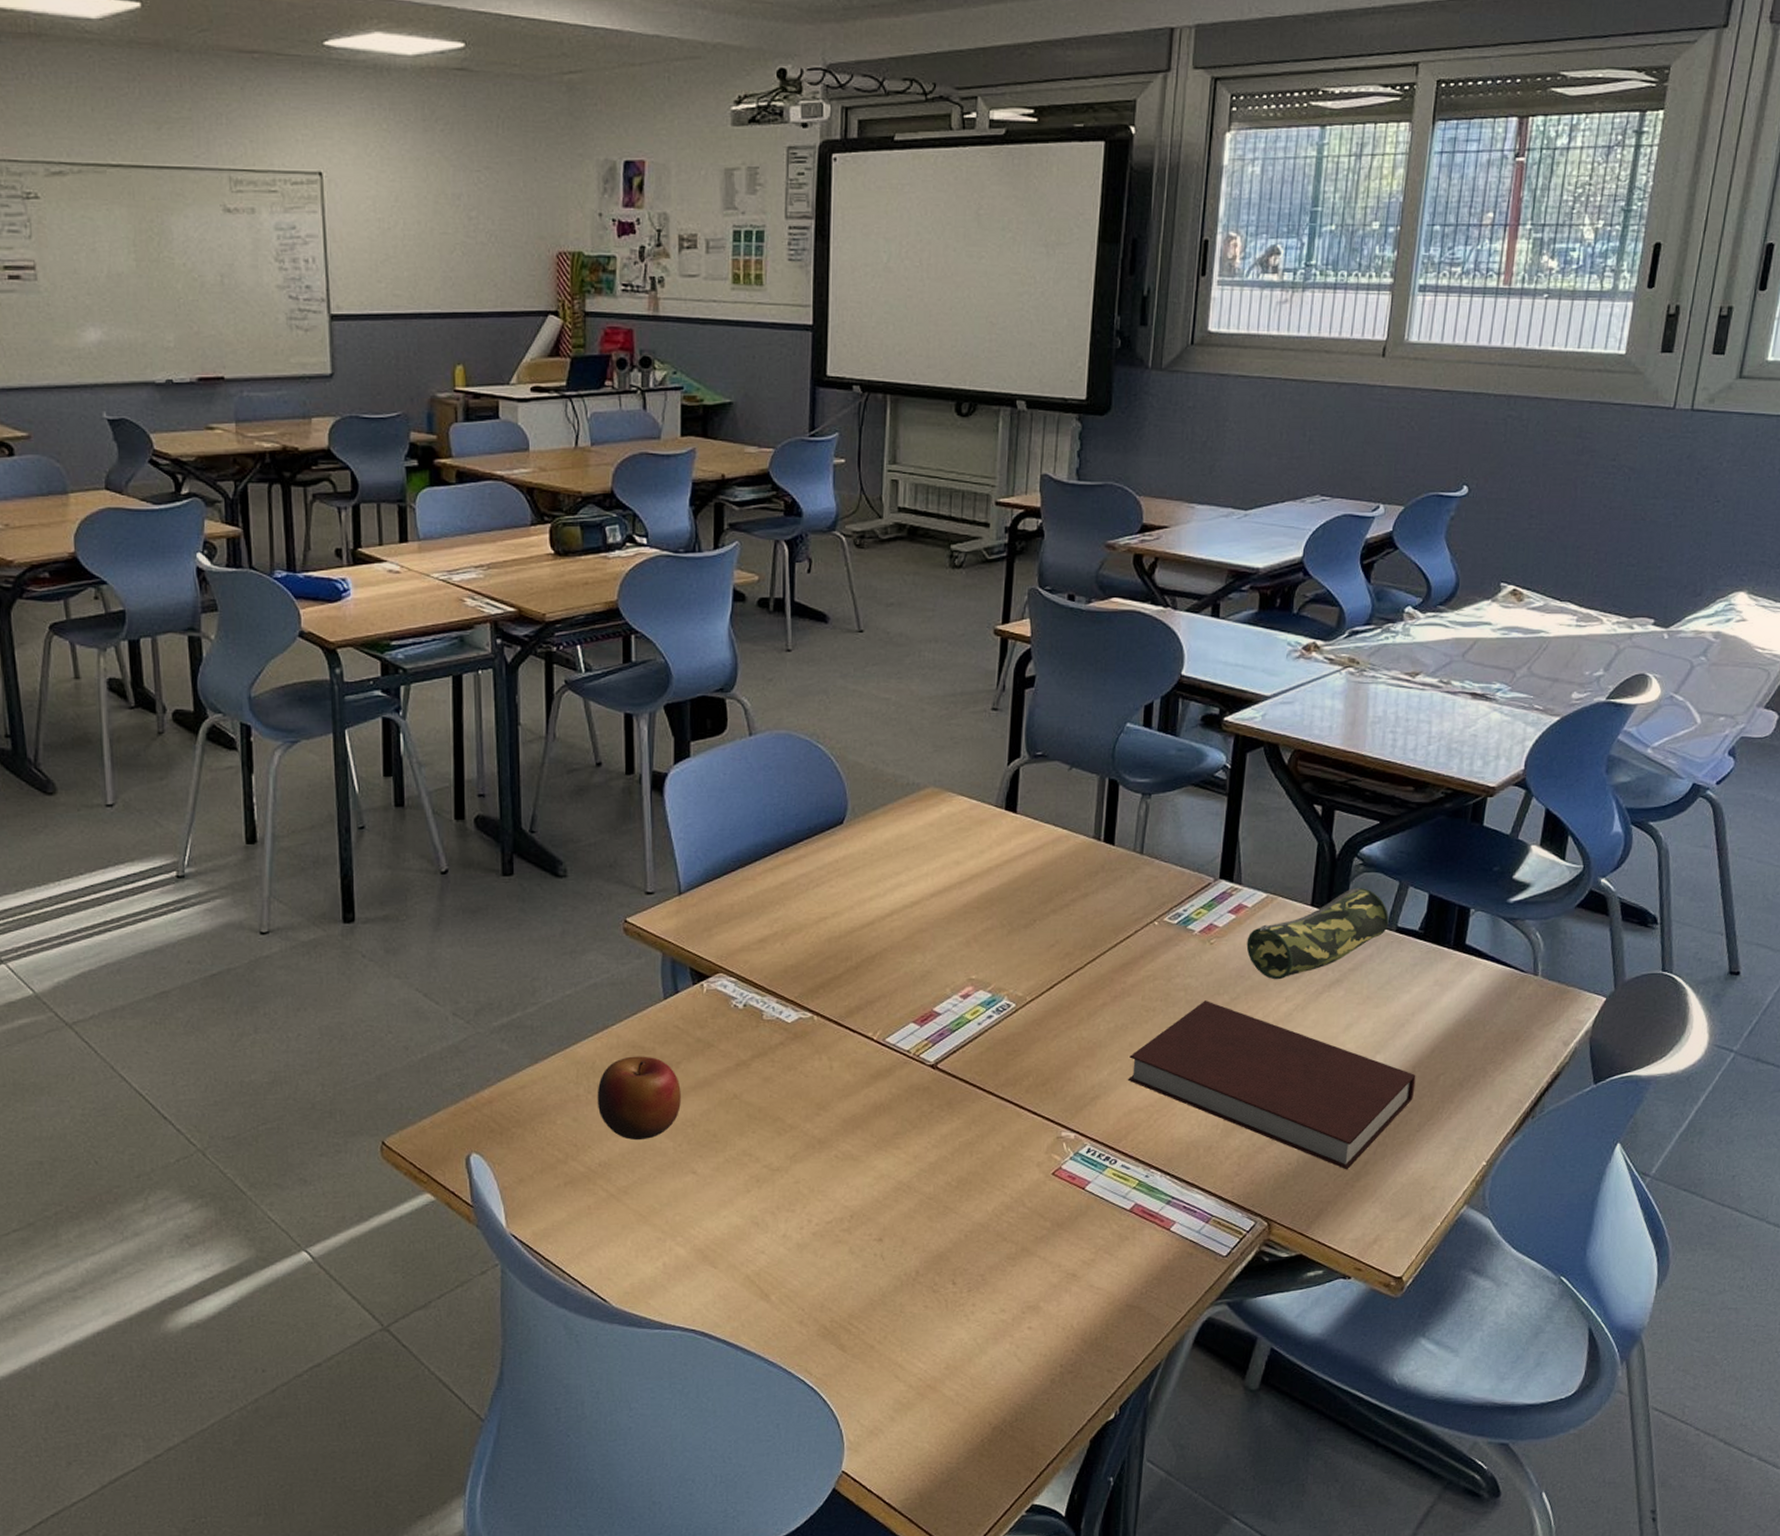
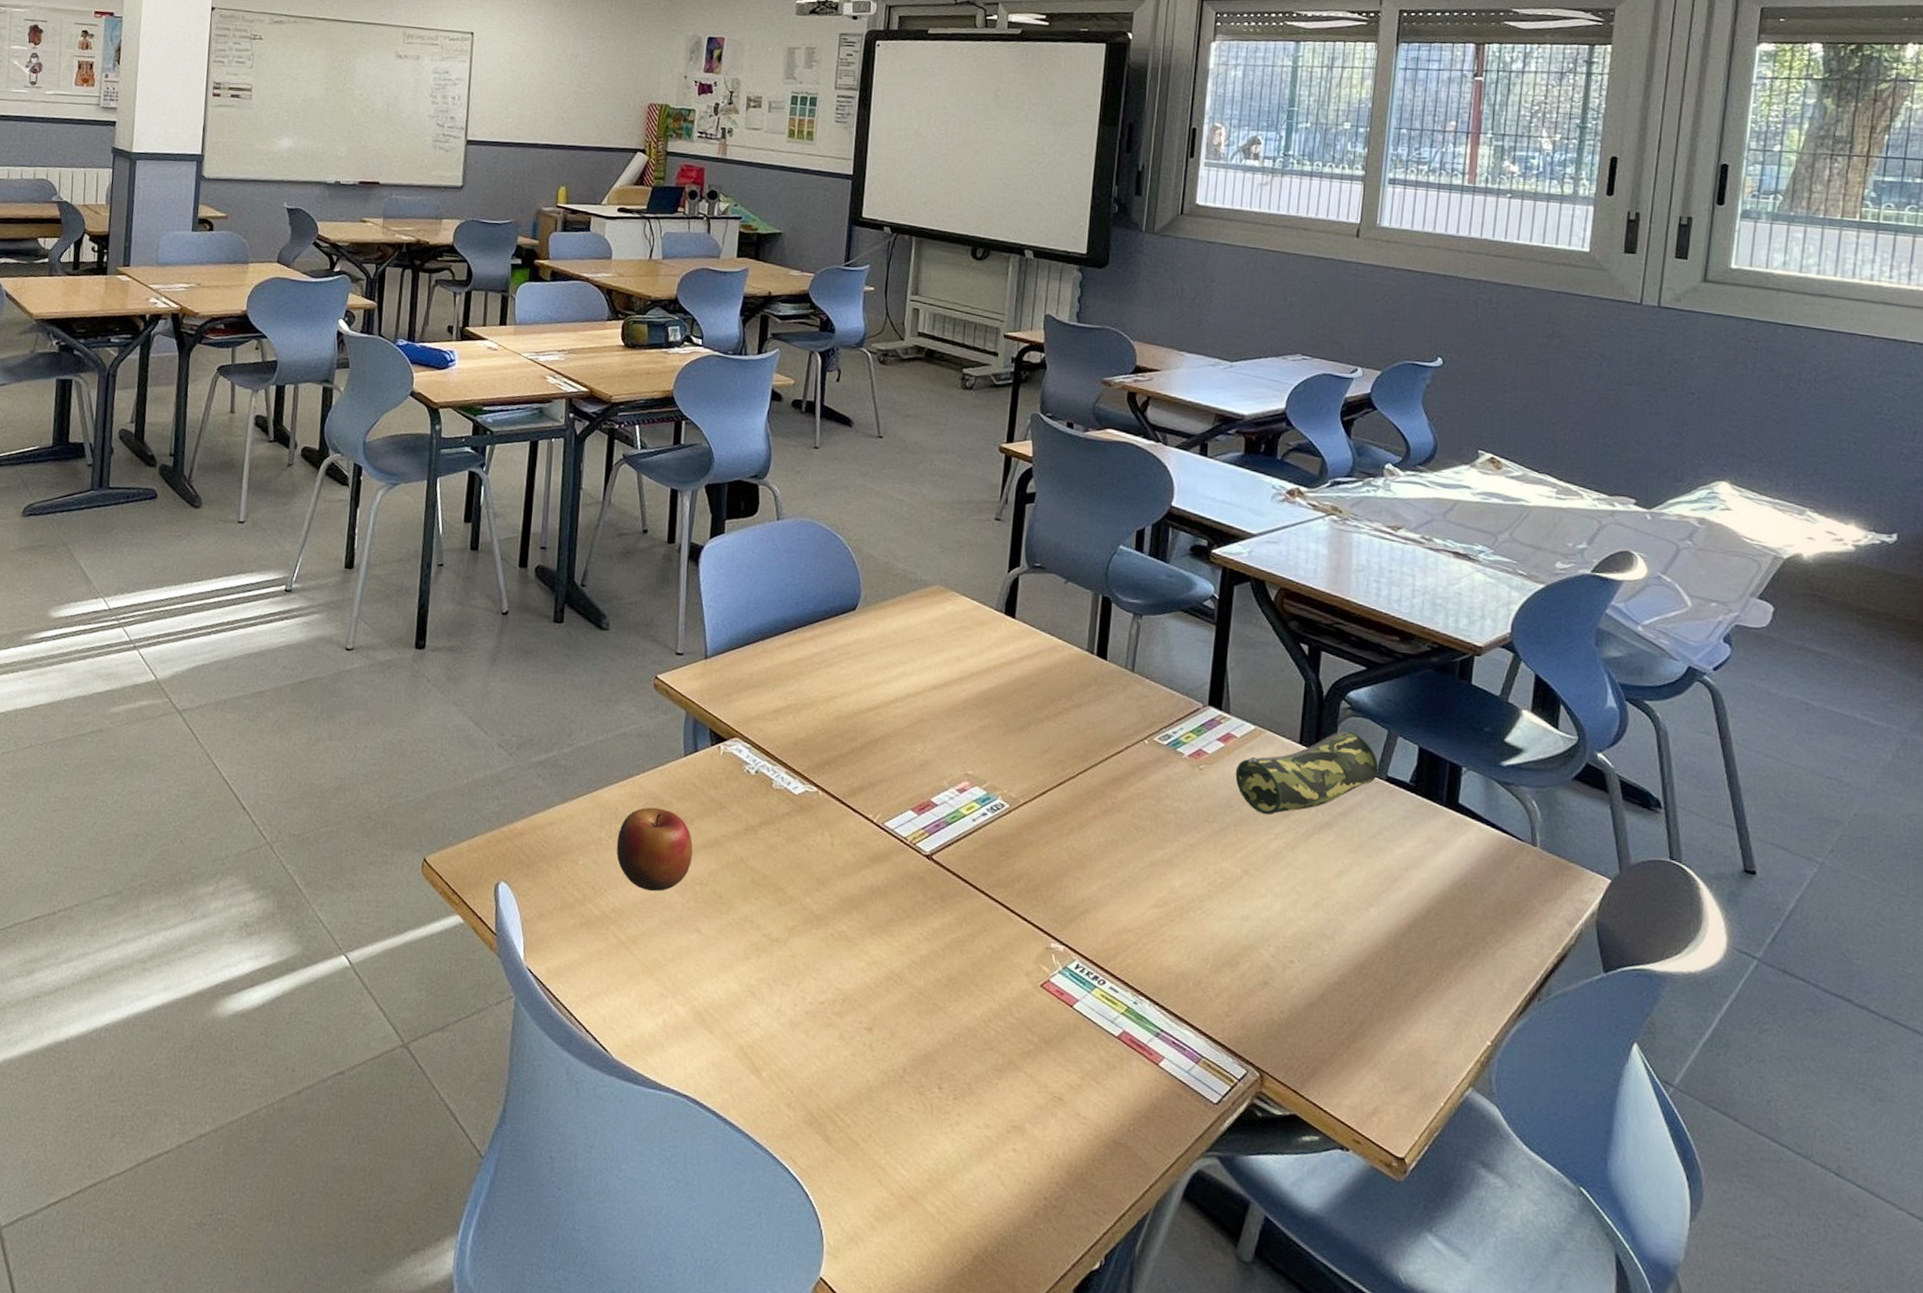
notebook: present [1127,1000,1416,1170] -> none [1116,826,1412,1028]

